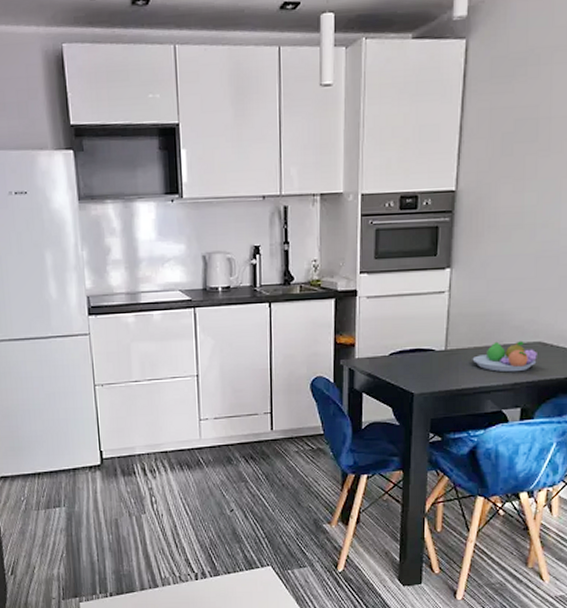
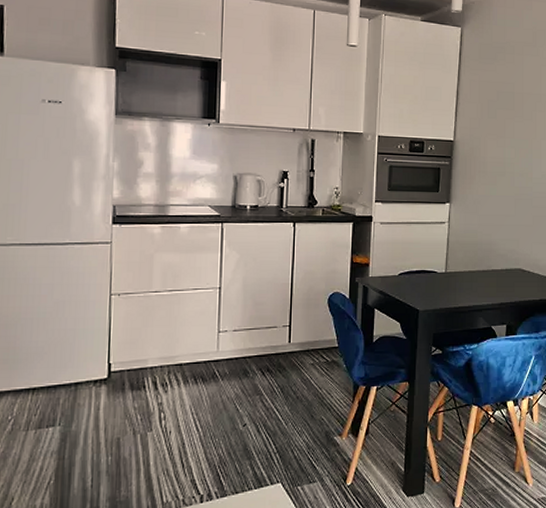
fruit bowl: present [472,340,537,372] -> none [467,267,518,294]

